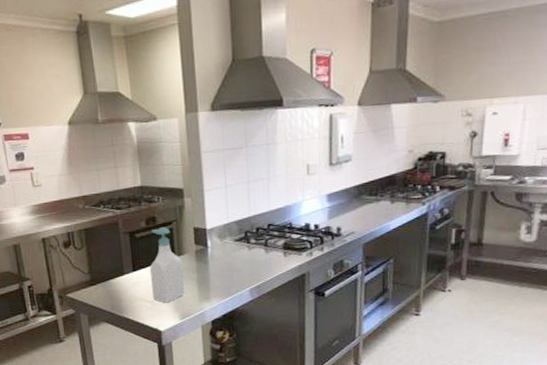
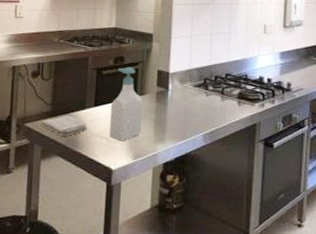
washcloth: none [82,282,131,304] -> present [41,115,88,137]

